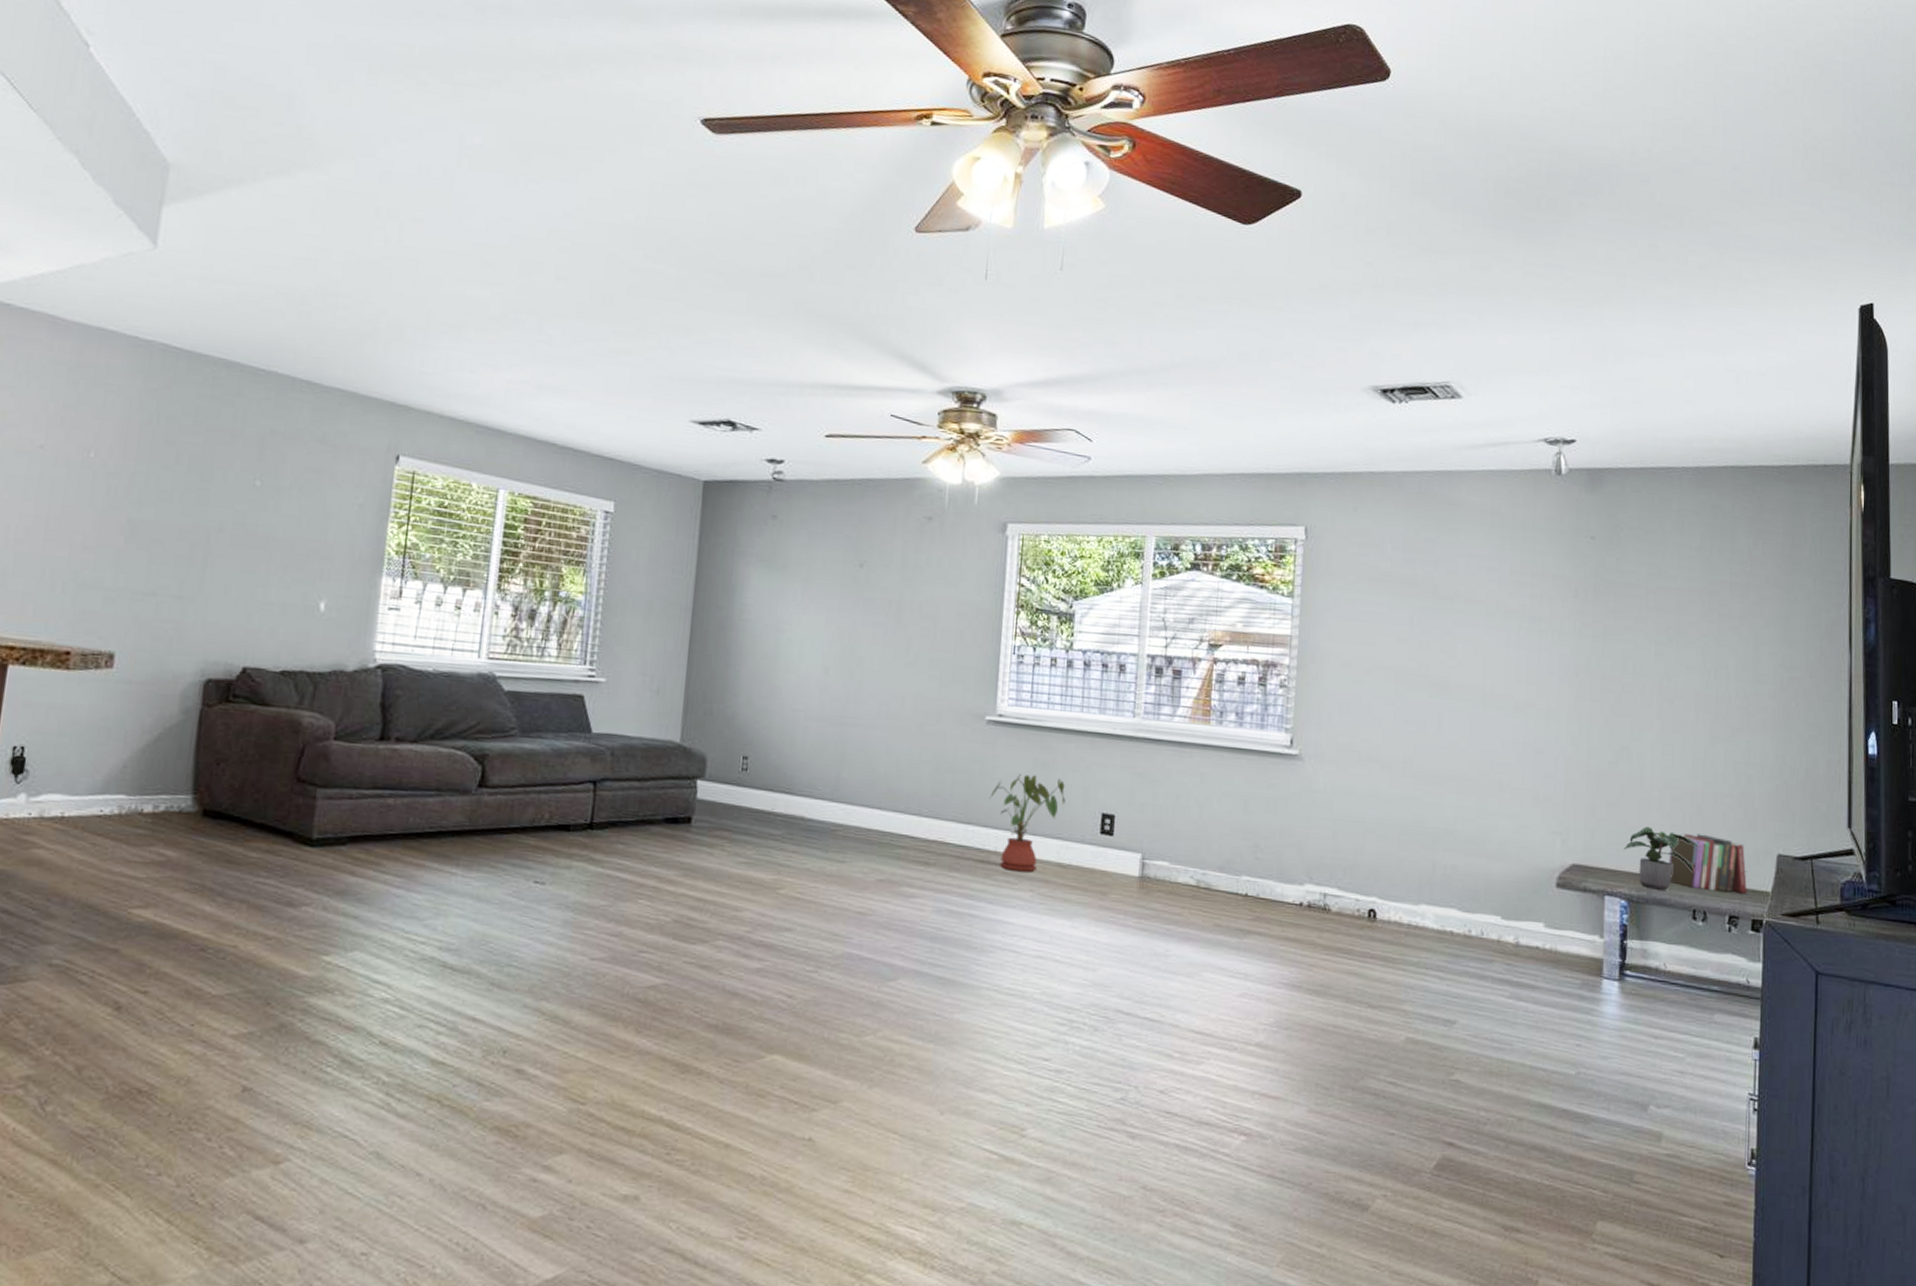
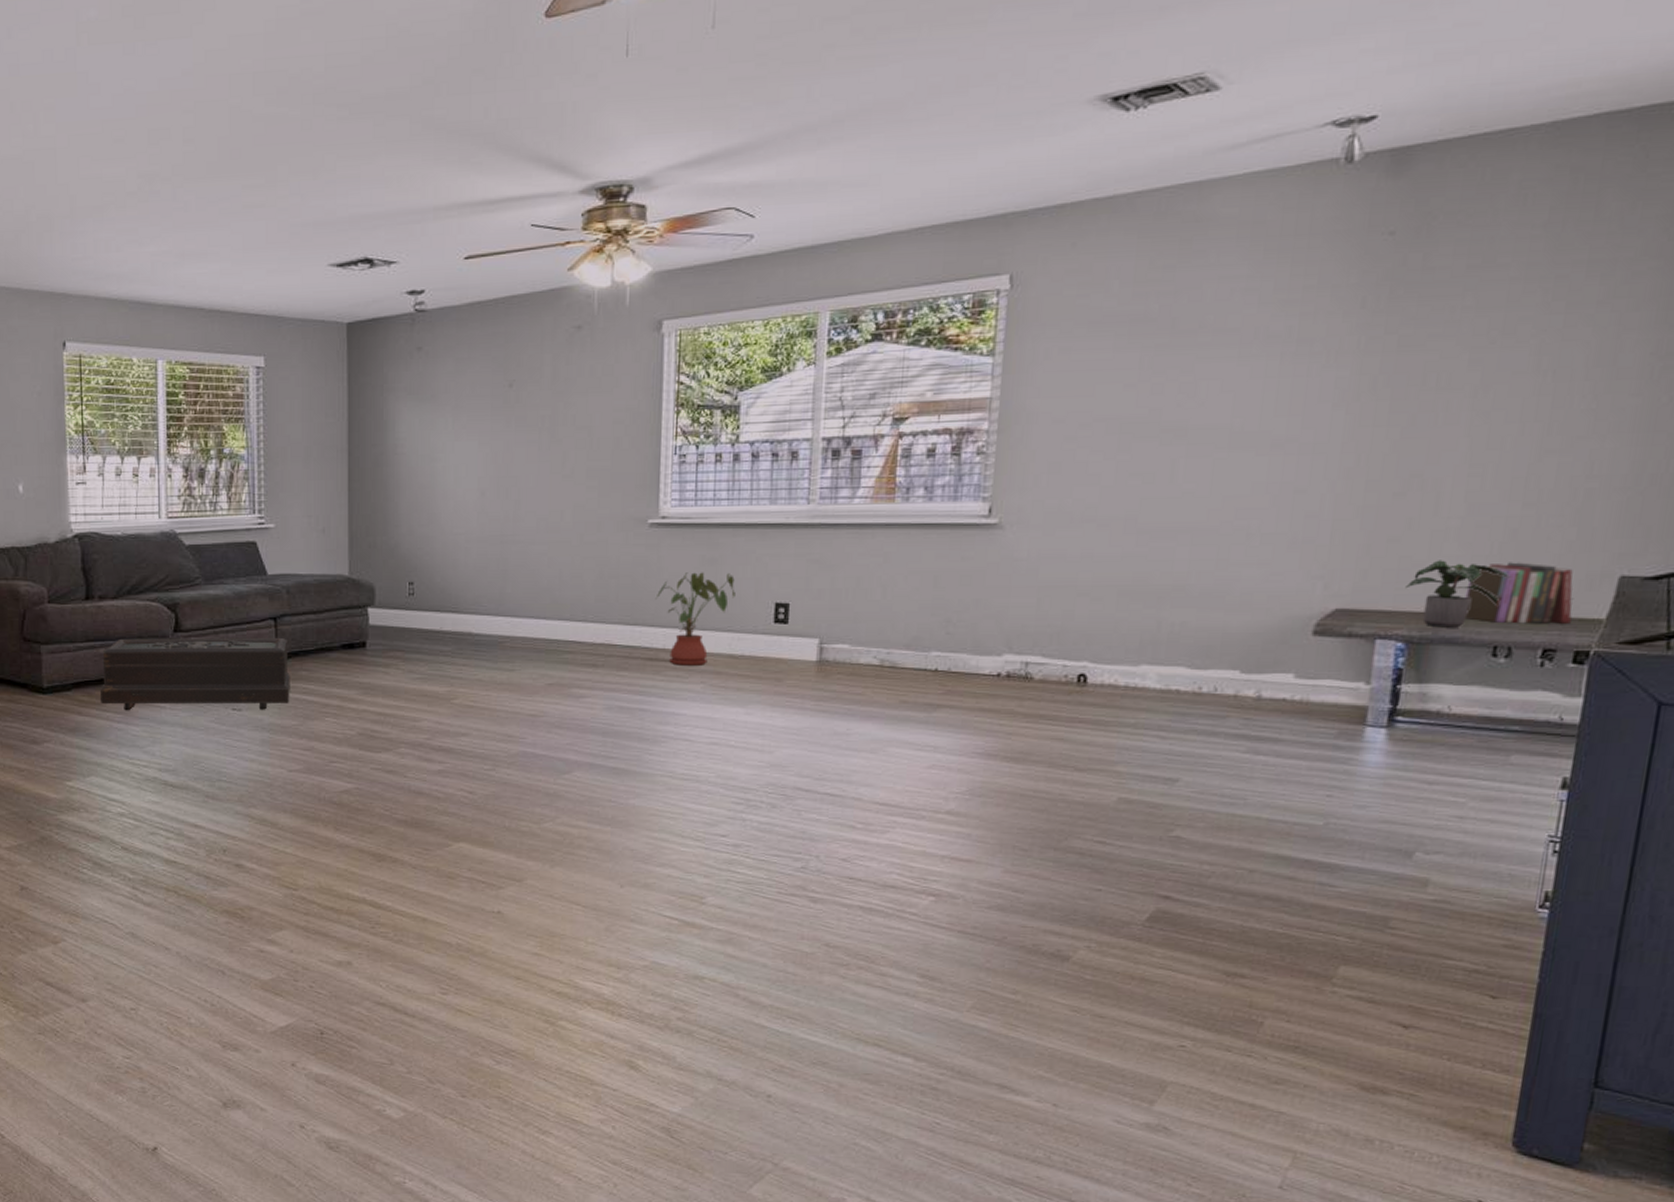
coffee table: none [379,789,606,886] -> present [99,637,290,711]

